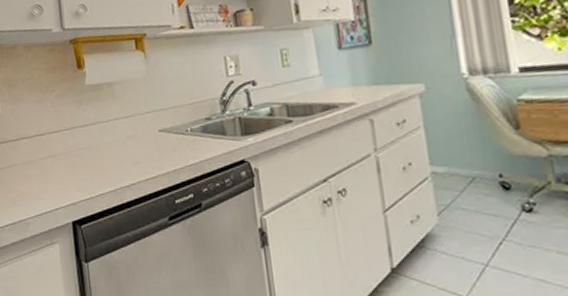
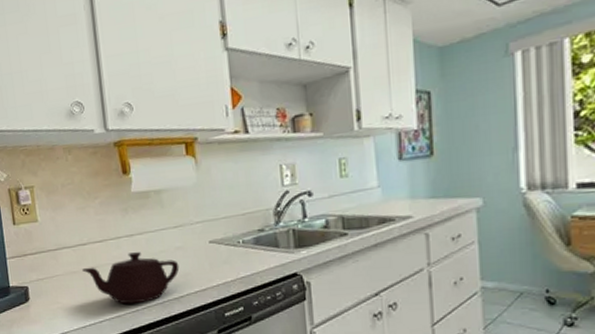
teapot: none [39,141,131,192] -> present [82,252,180,305]

